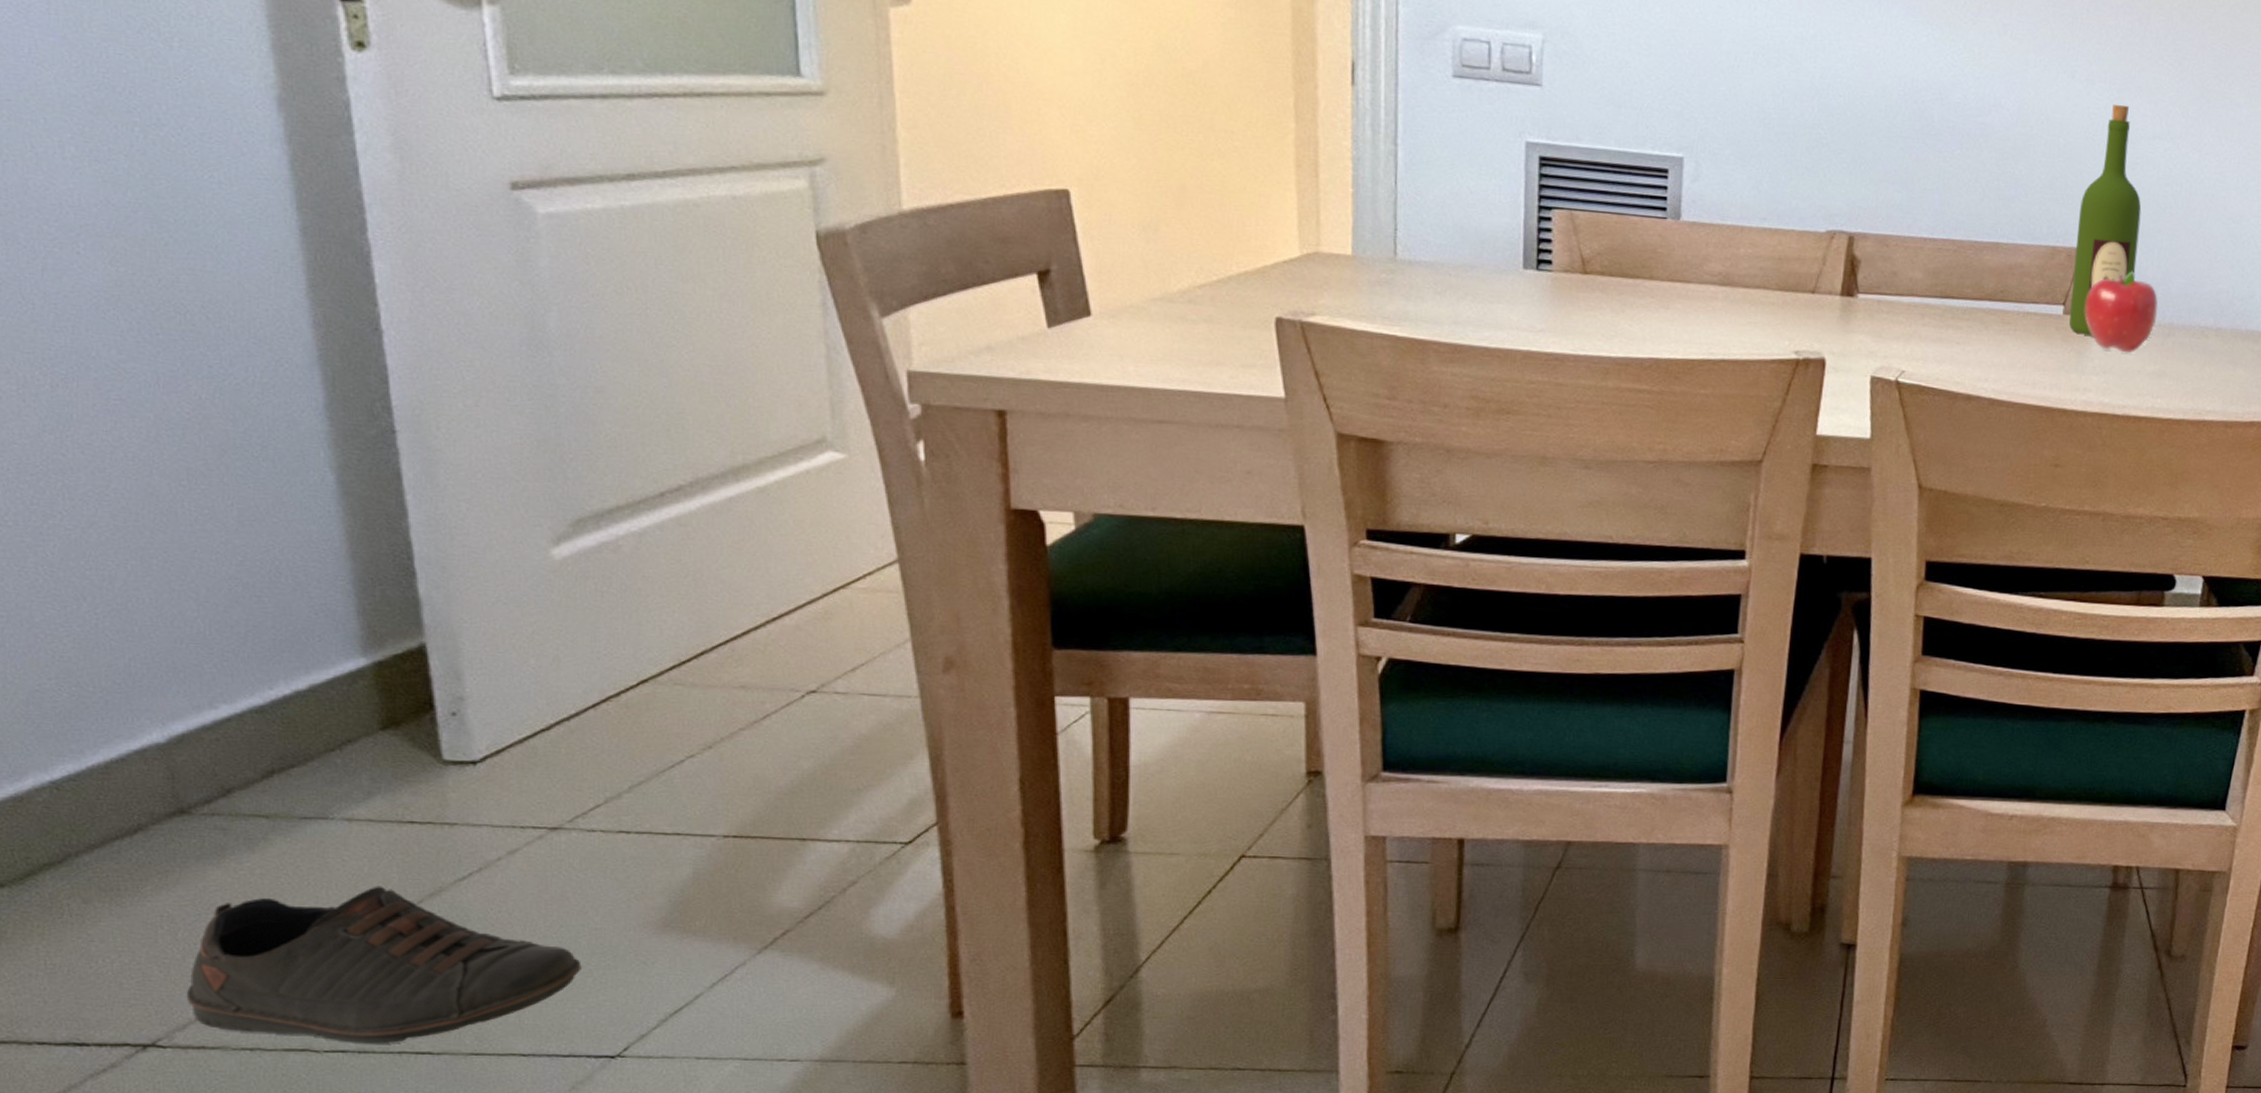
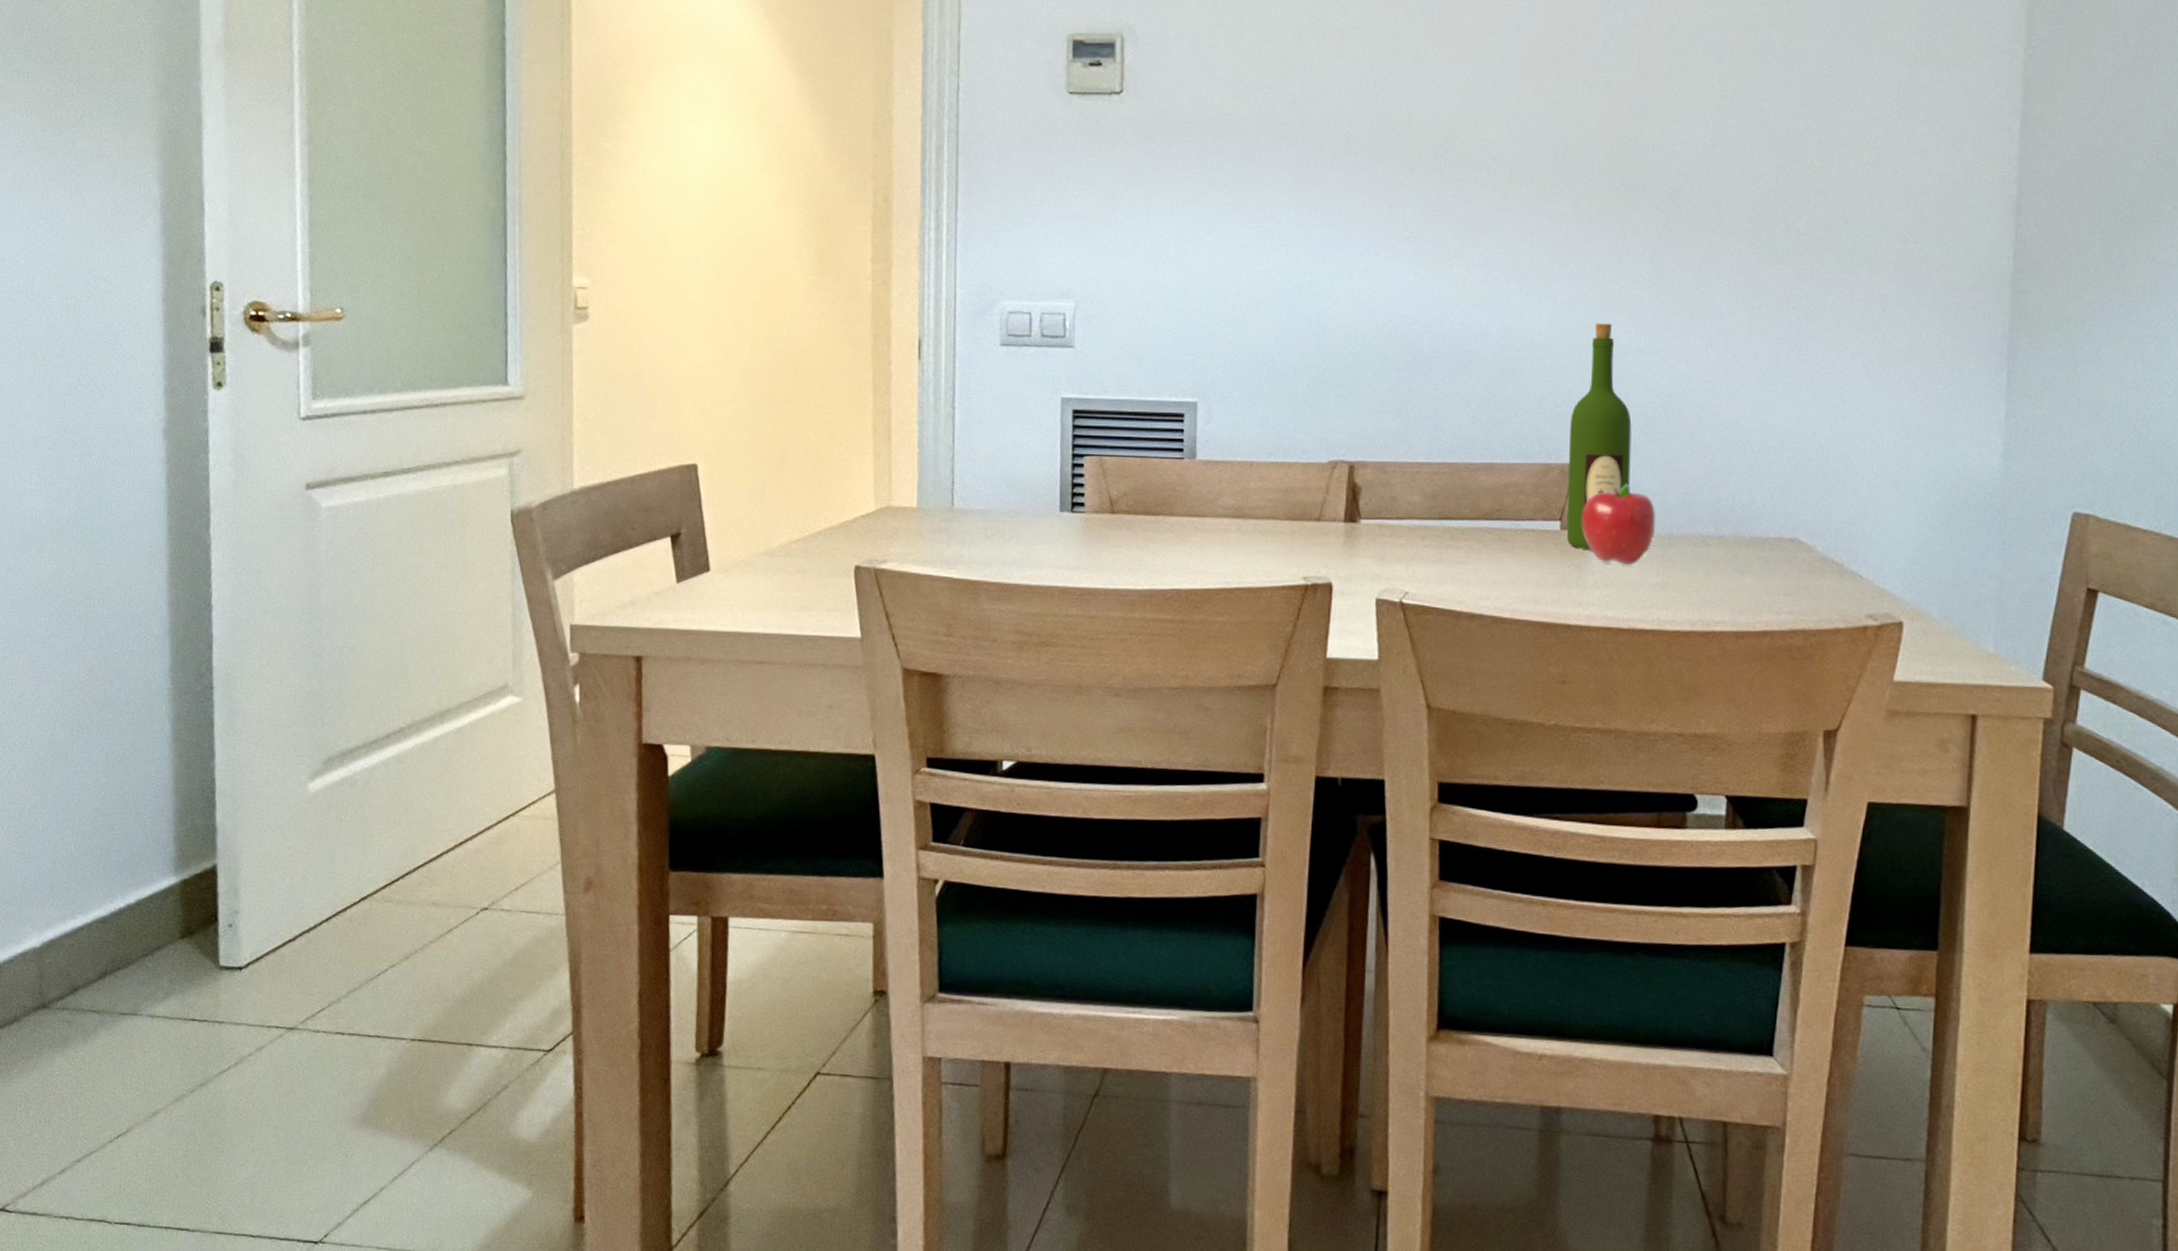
shoe: present [186,886,582,1044] -> none [29,1075,300,1219]

